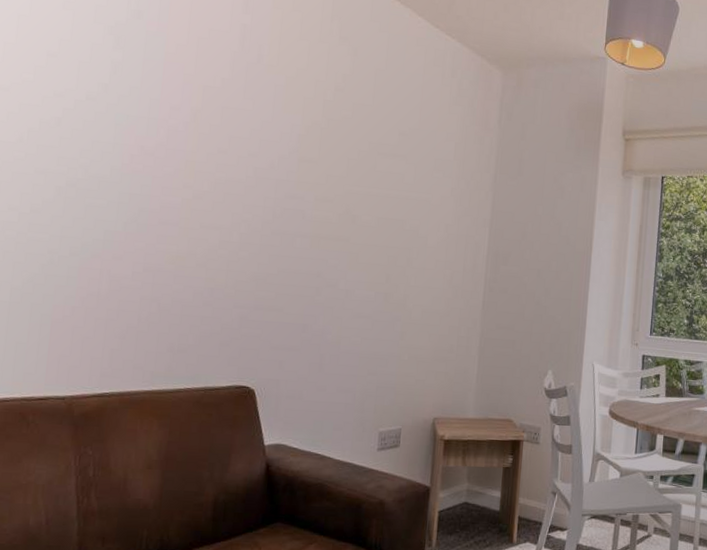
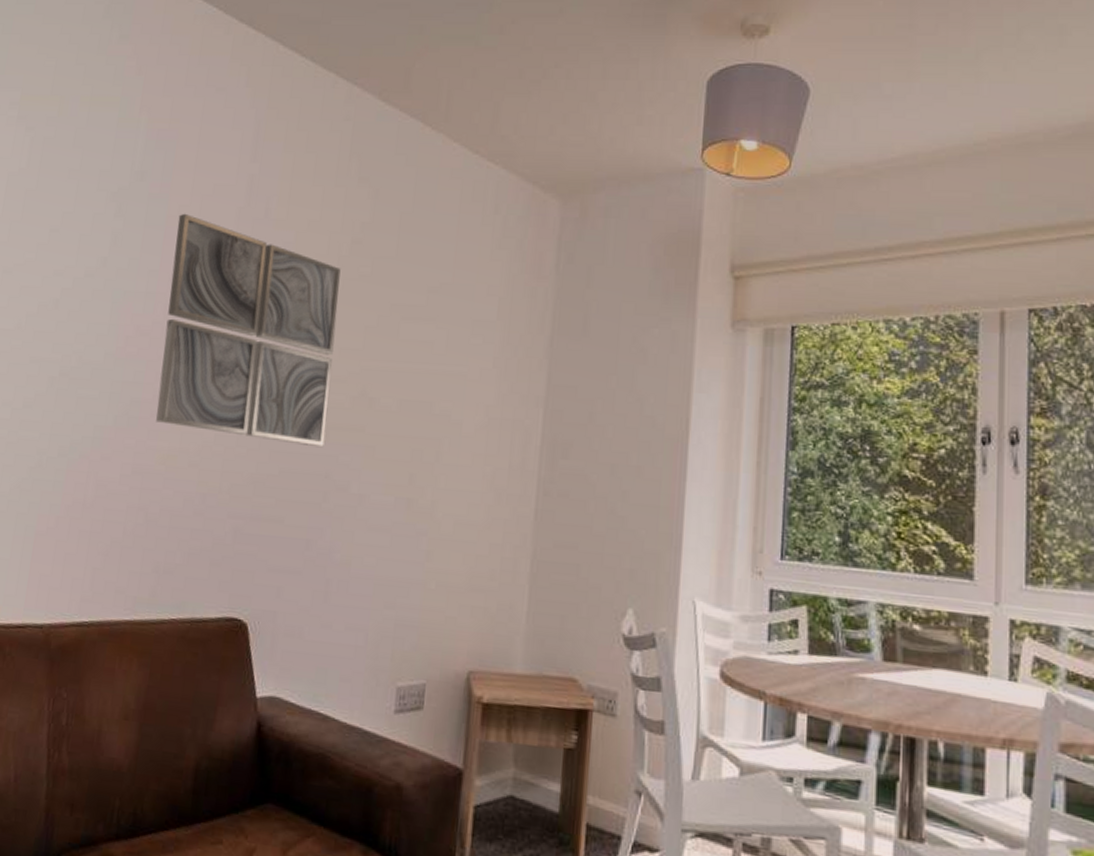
wall art: none [164,51,326,253] -> present [156,213,341,448]

